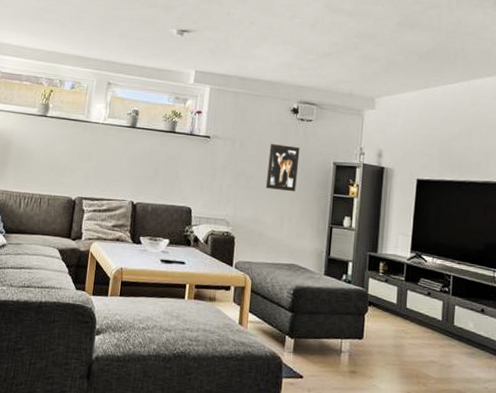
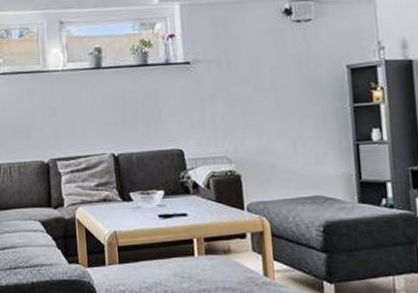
wall art: present [265,144,300,192] -> none [264,55,305,112]

